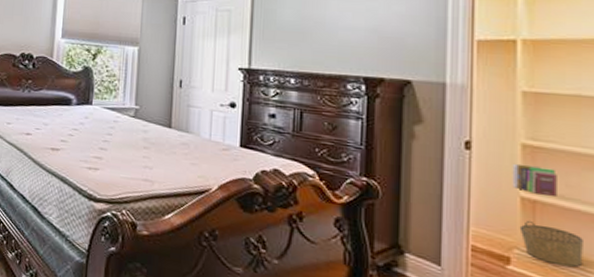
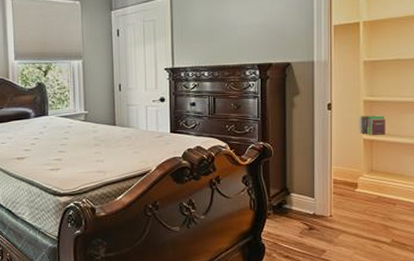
basket: present [519,220,583,268] -> none [363,154,401,183]

